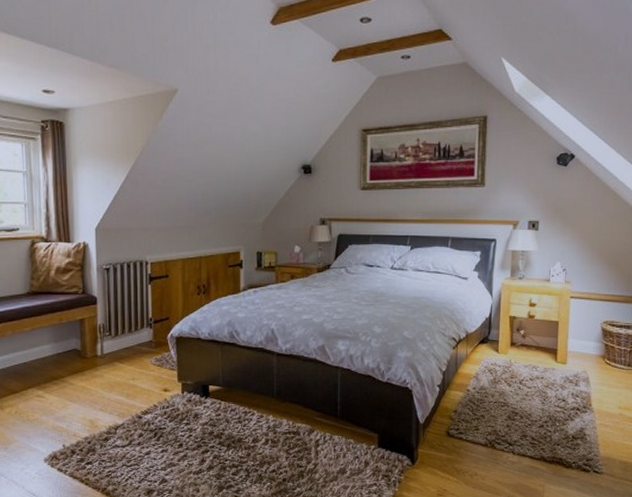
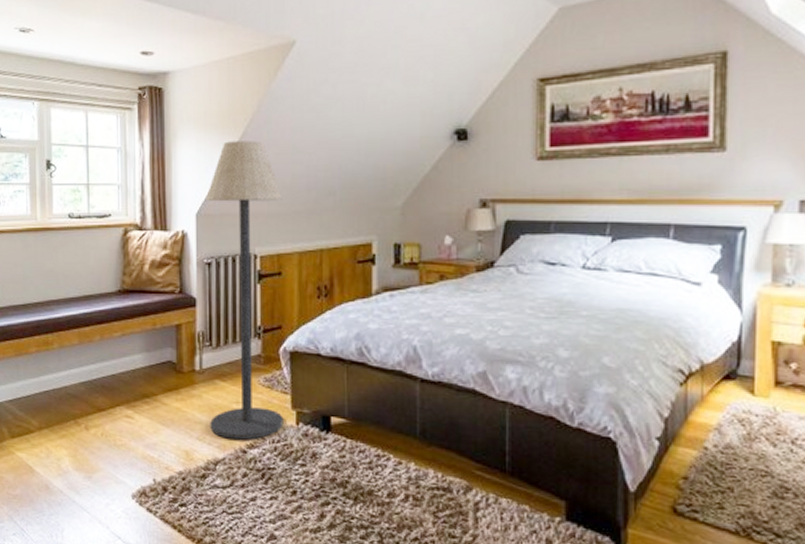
floor lamp: none [104,169,172,408] -> present [206,141,284,440]

